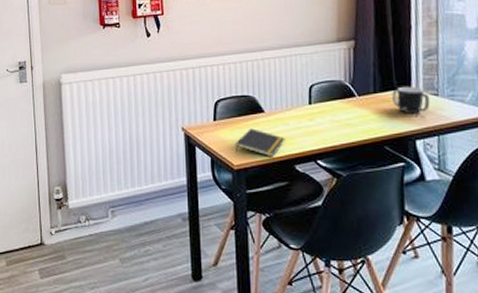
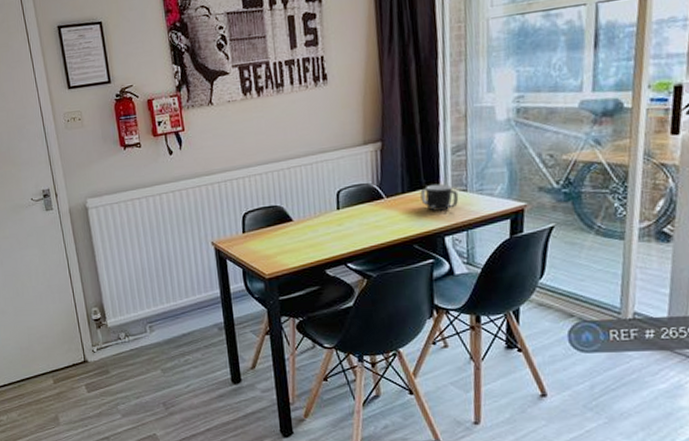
notepad: present [234,128,285,158] -> none [265,237,315,264]

